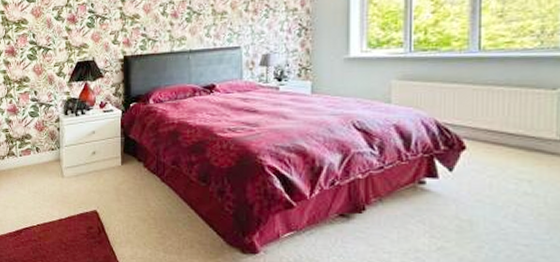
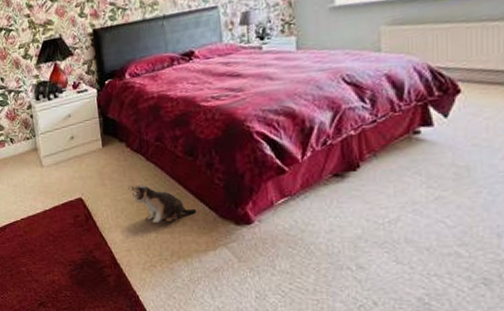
plush toy: none [141,204,205,244] -> present [128,184,197,224]

